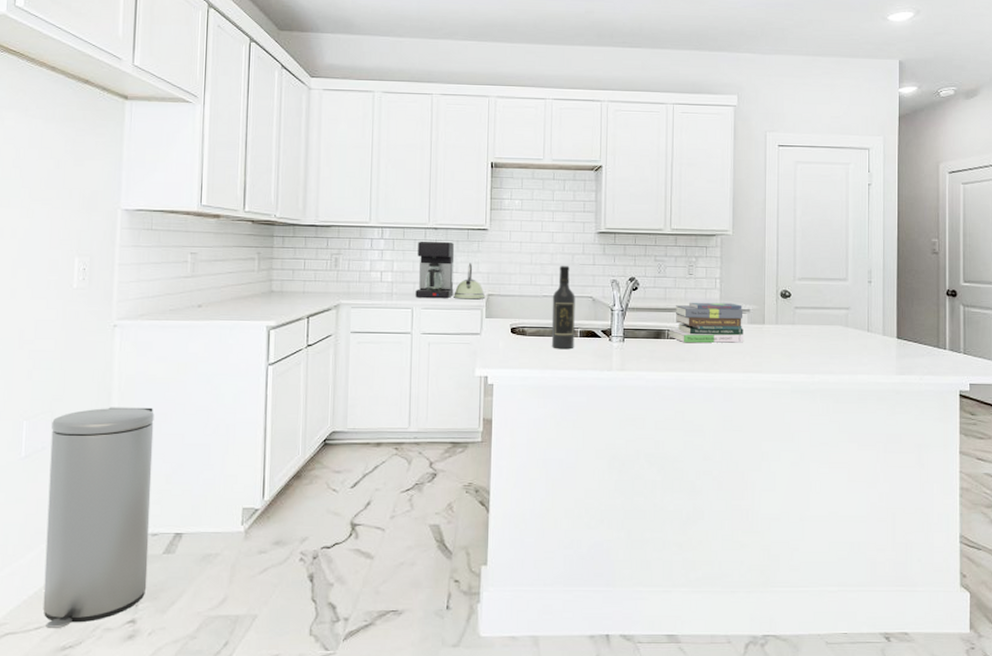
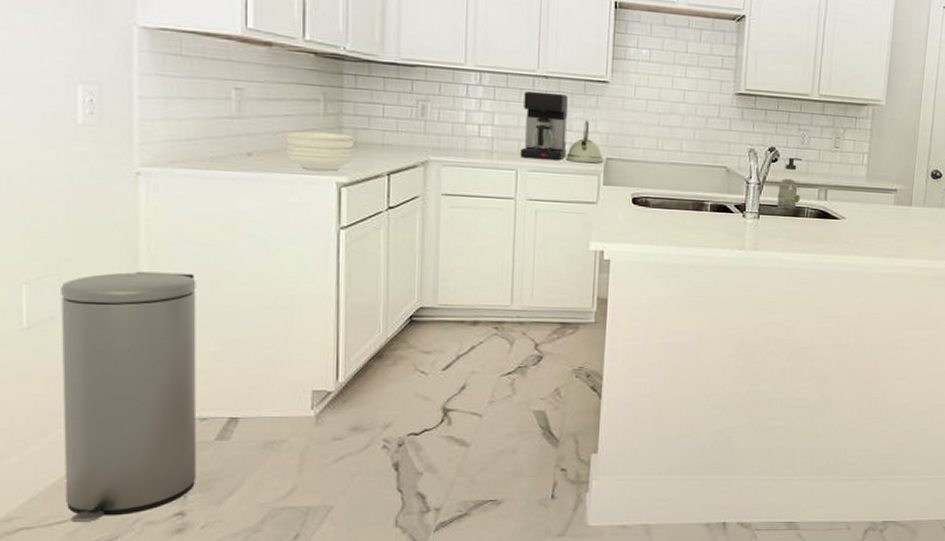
bowl: none [227,285,282,317] -> present [285,131,355,171]
wine bottle: present [551,266,575,350] -> none [677,130,707,225]
soap dispenser: none [639,285,661,333] -> present [776,157,803,210]
books: present [668,302,743,343] -> none [808,178,890,225]

